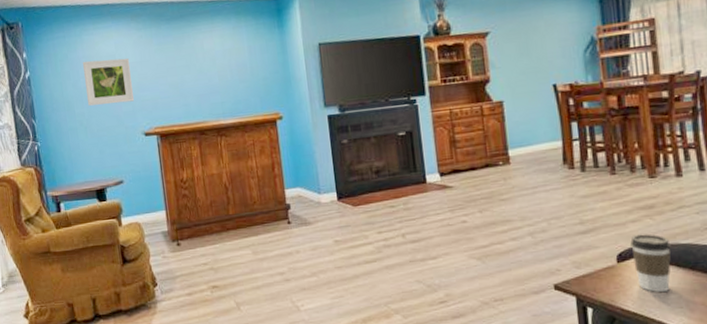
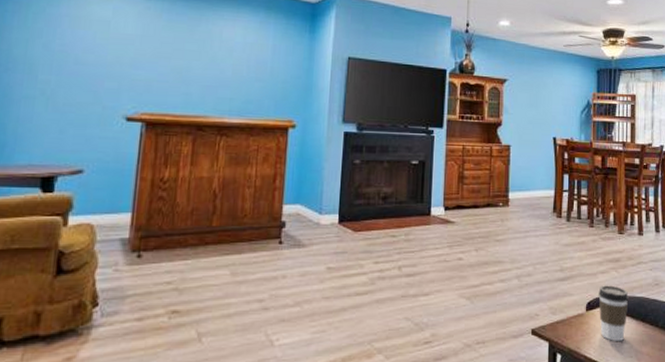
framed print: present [82,58,134,106] -> none [57,20,128,79]

